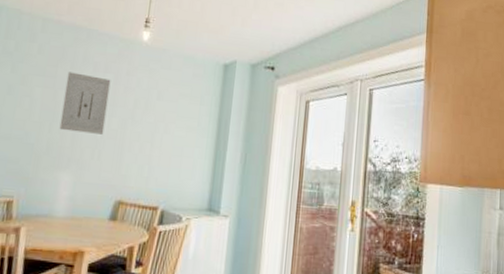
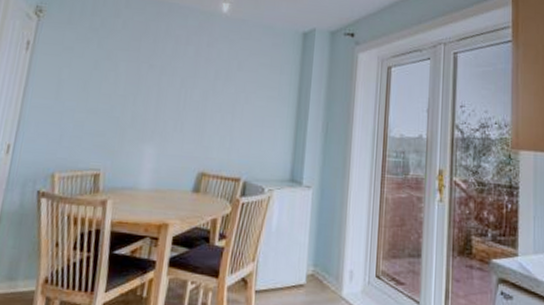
wall art: present [59,72,111,135] -> none [143,45,192,106]

